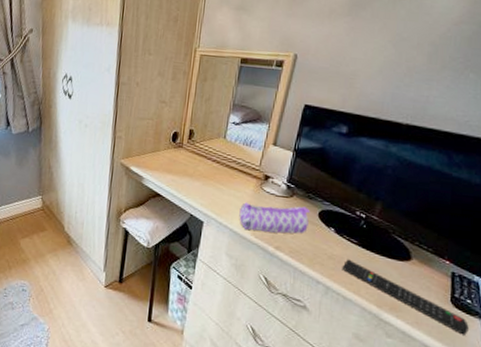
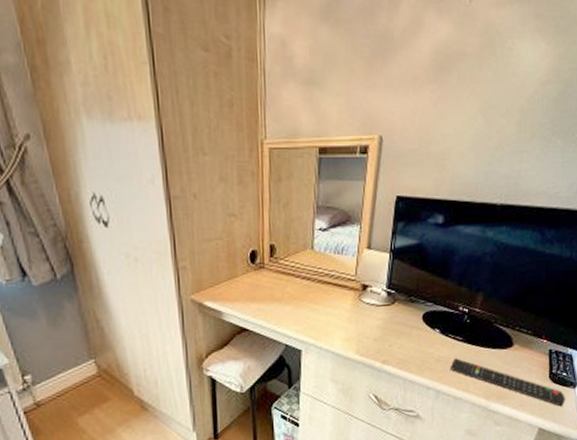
pencil case: present [239,202,311,234] -> none [340,312,414,350]

